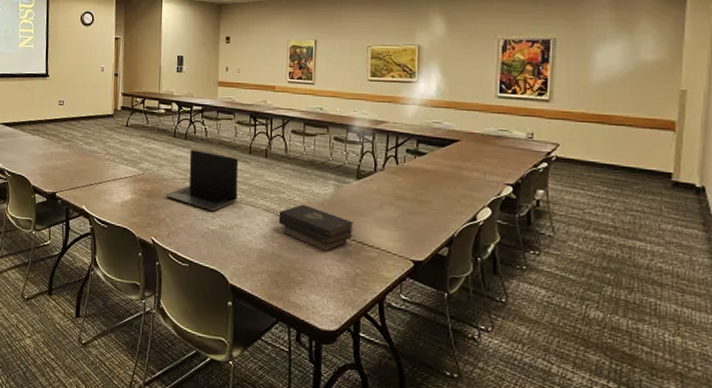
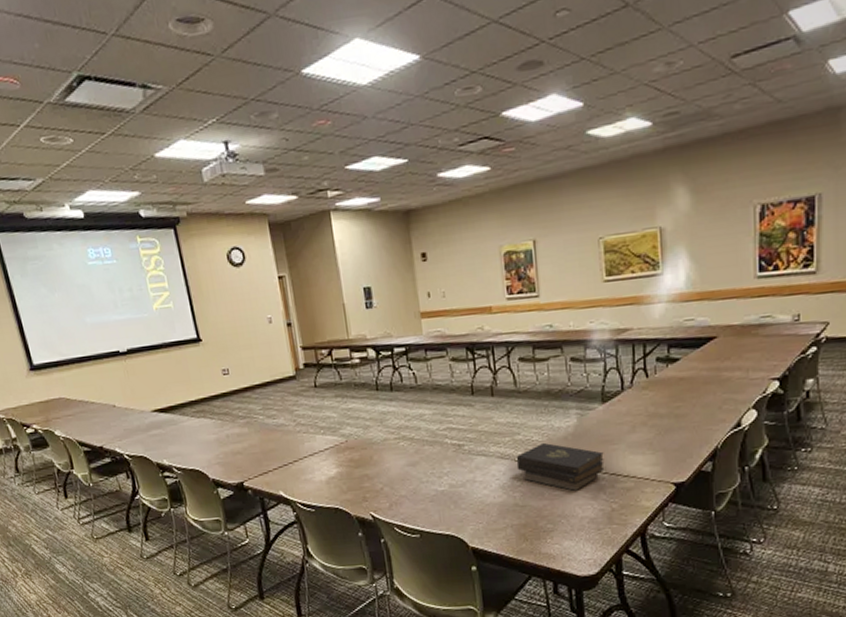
laptop computer: present [165,150,239,212] -> none [378,401,465,470]

